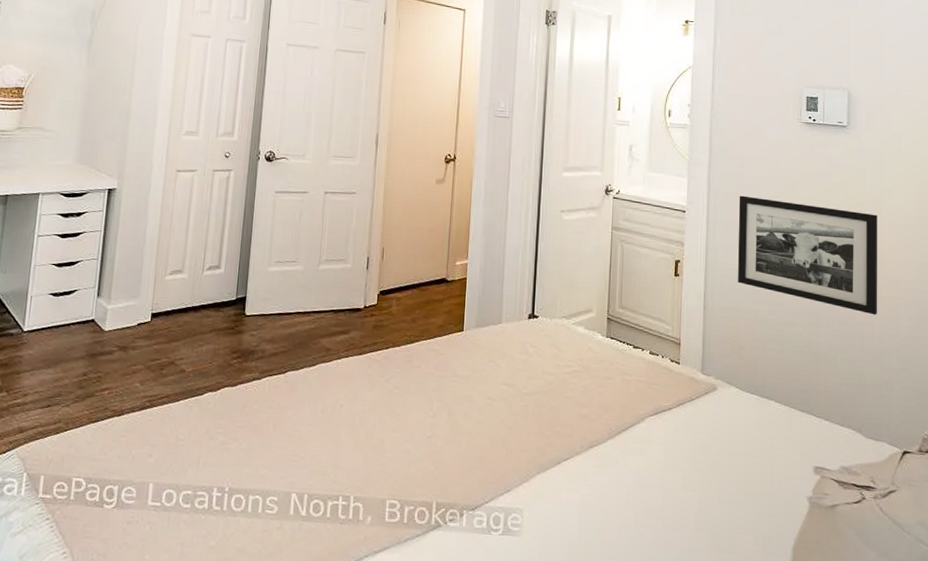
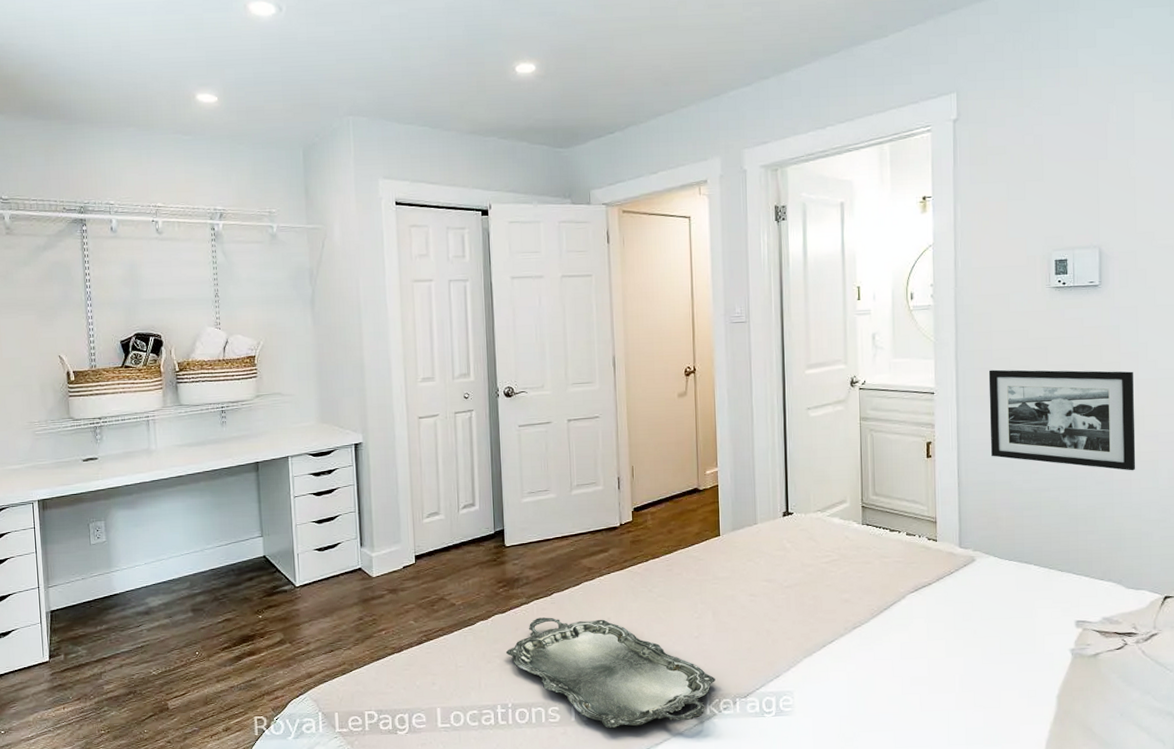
serving tray: none [230,396,444,530] -> present [505,617,715,729]

